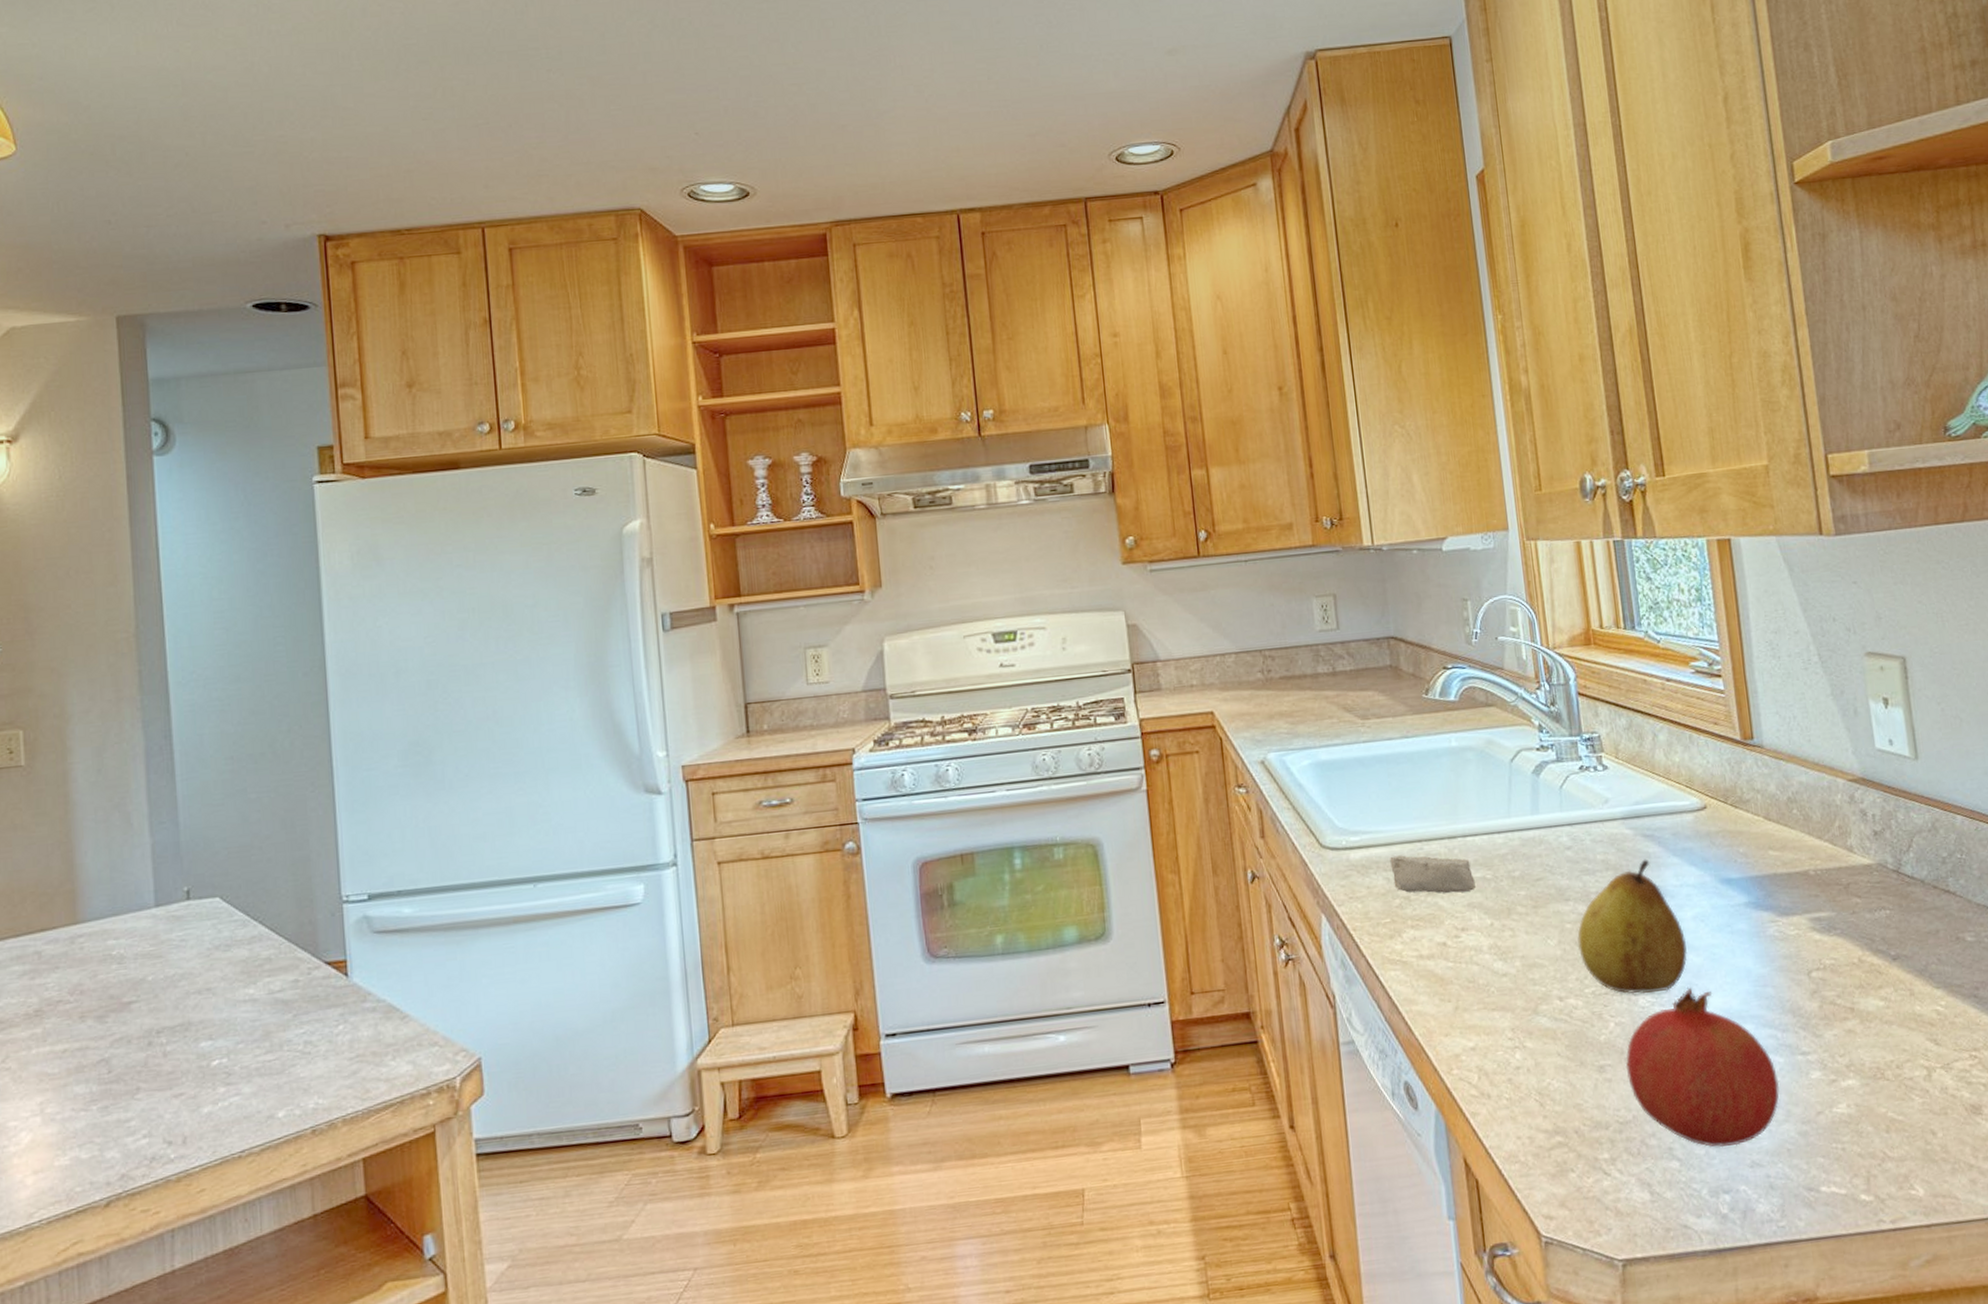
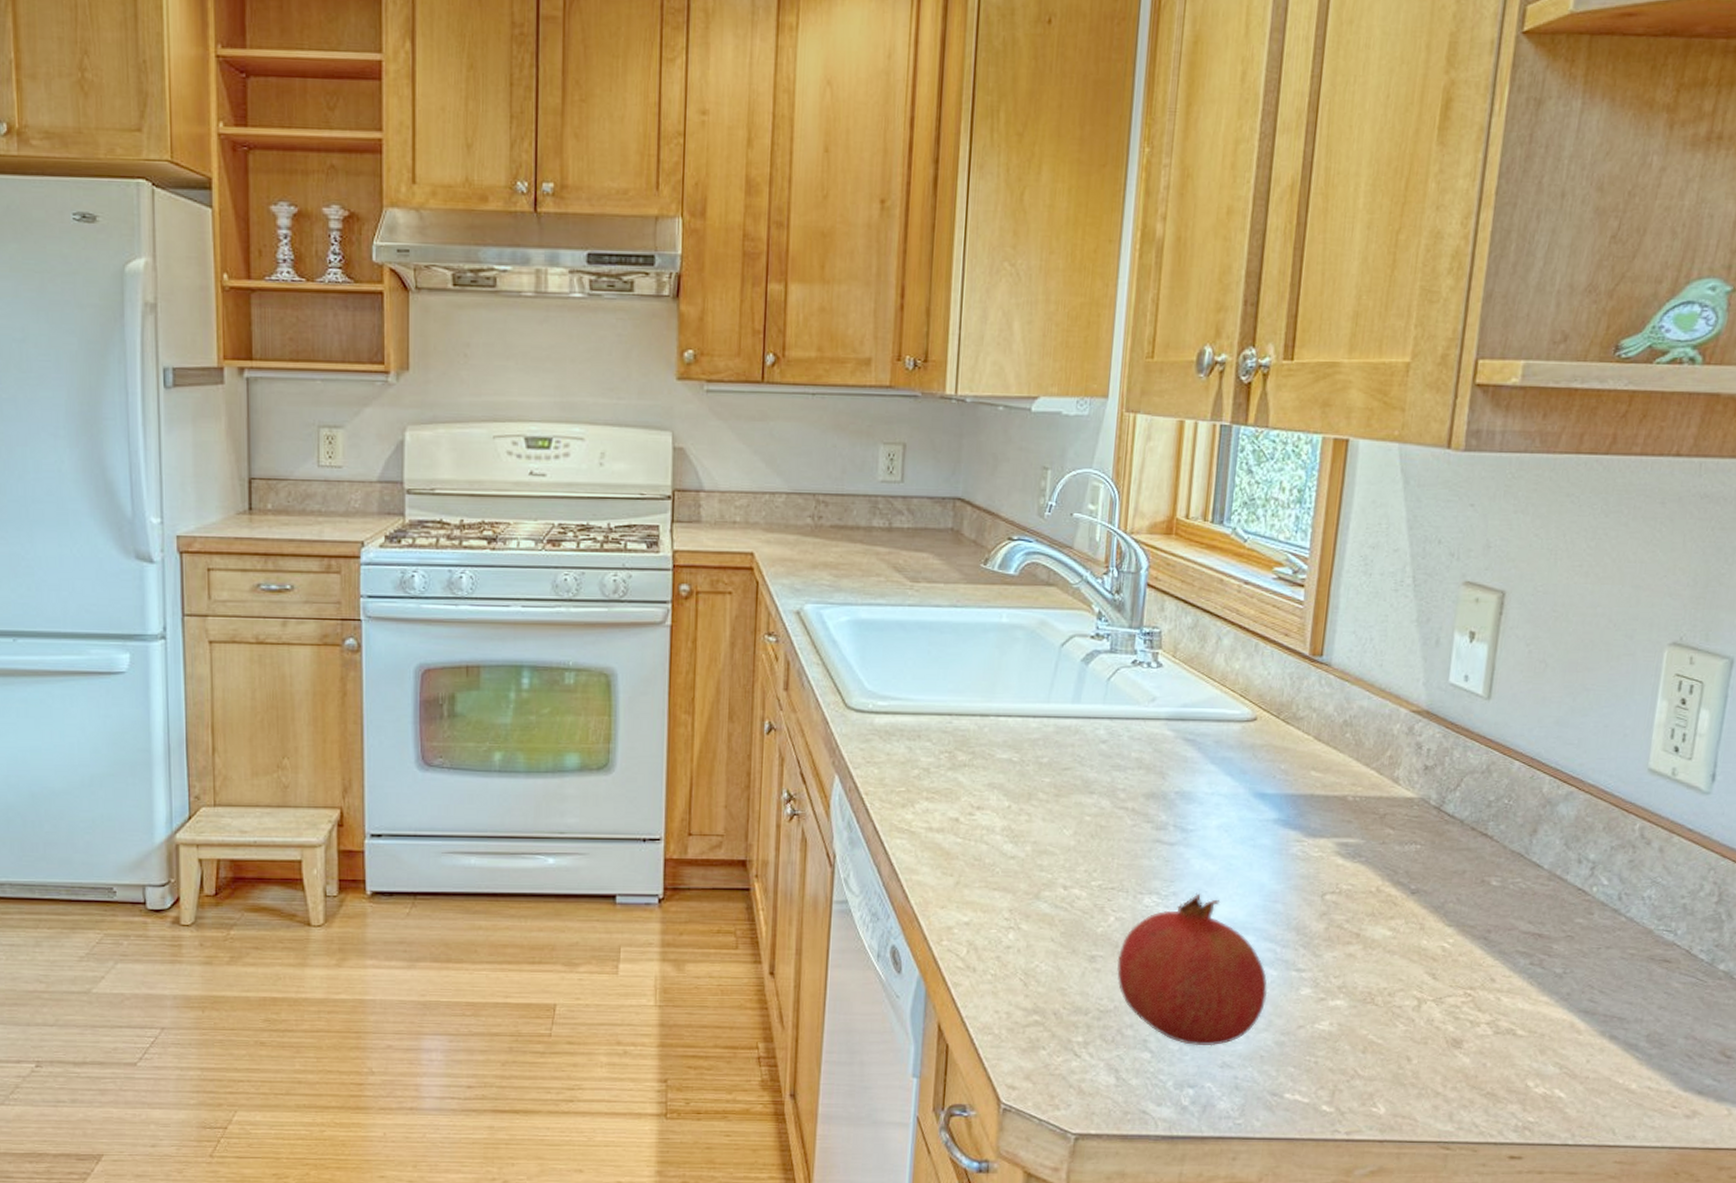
soap bar: present [1390,855,1475,894] -> none [915,726,1000,771]
fruit: present [1577,859,1687,994] -> none [1093,762,1205,894]

